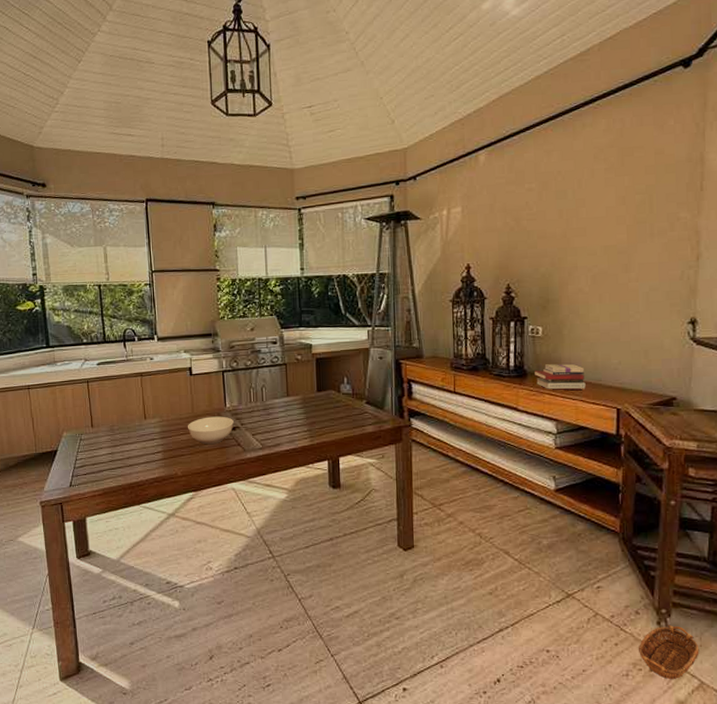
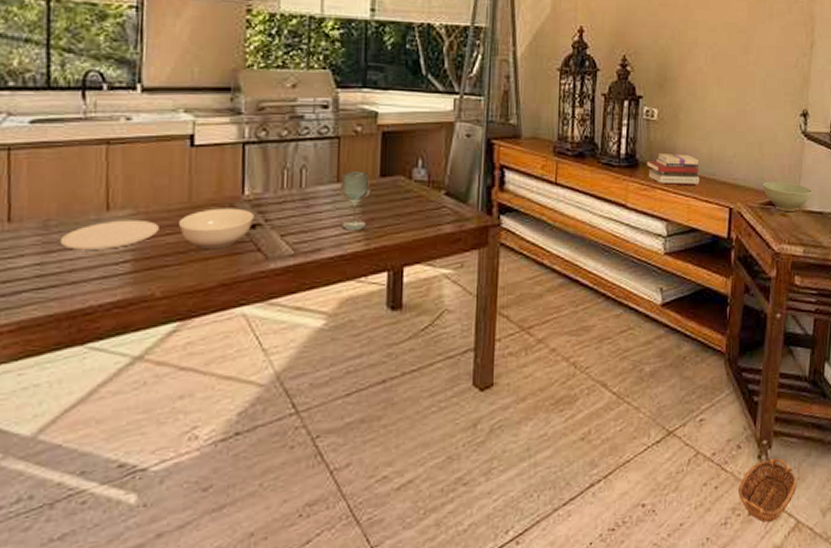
plate: none [120,425,176,445] -> present [59,219,159,250]
wine glass: none [289,388,311,431] -> present [340,172,371,231]
bowl: none [650,384,705,411] -> present [762,181,813,212]

